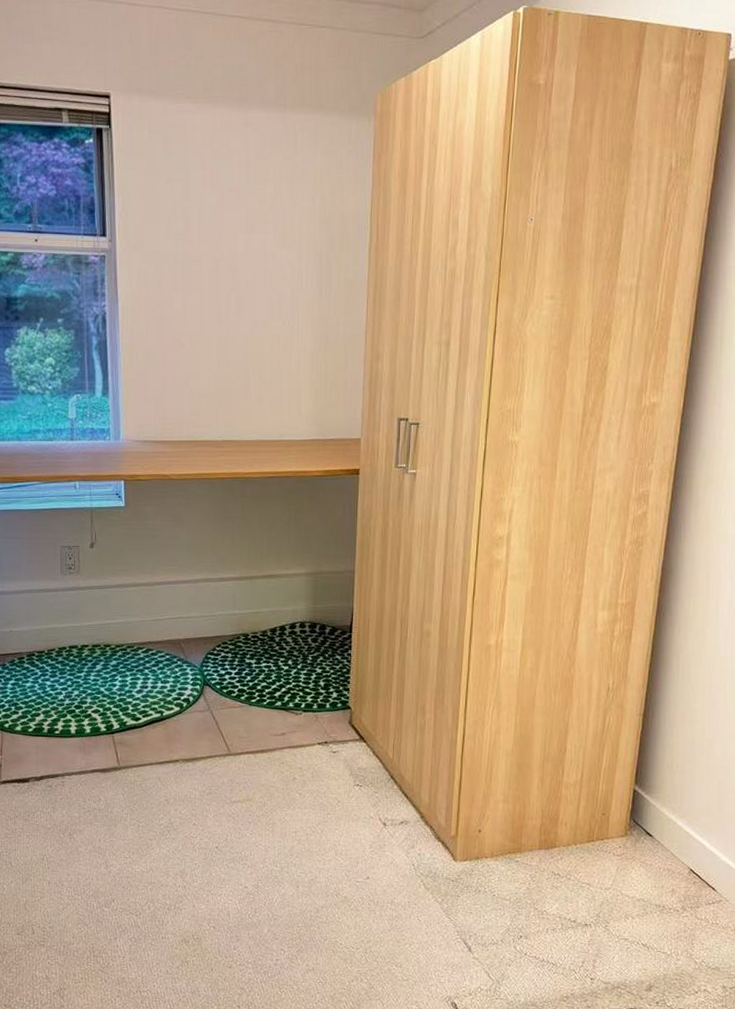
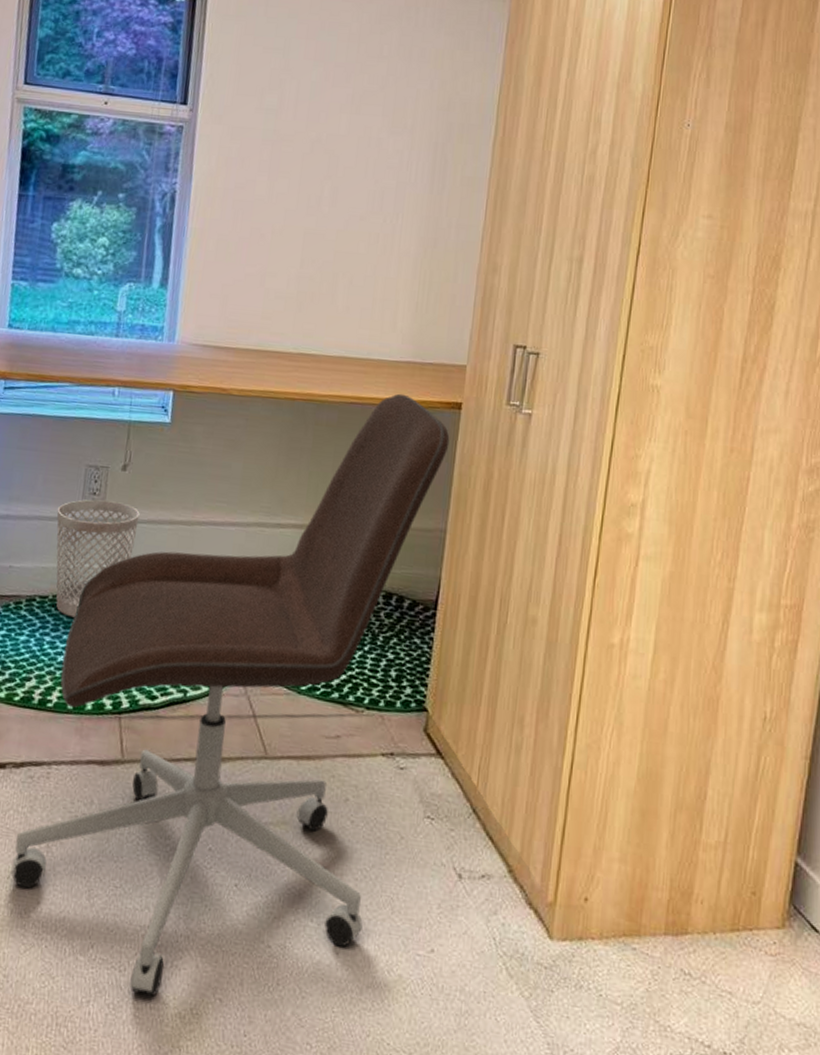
wastebasket: none [42,573,109,665] -> present [56,499,140,618]
office chair: none [44,466,352,930] -> present [10,393,450,996]

